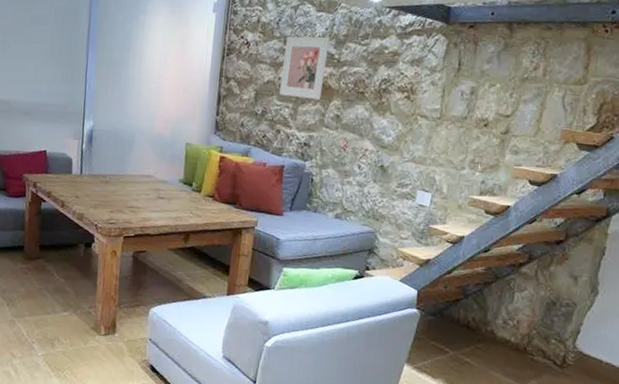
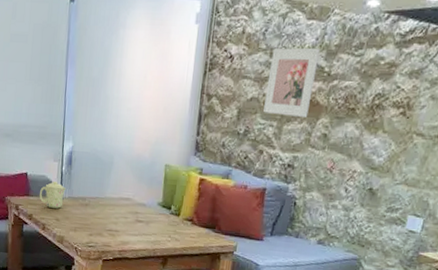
mug: none [59,158,87,186] -> present [39,180,67,209]

